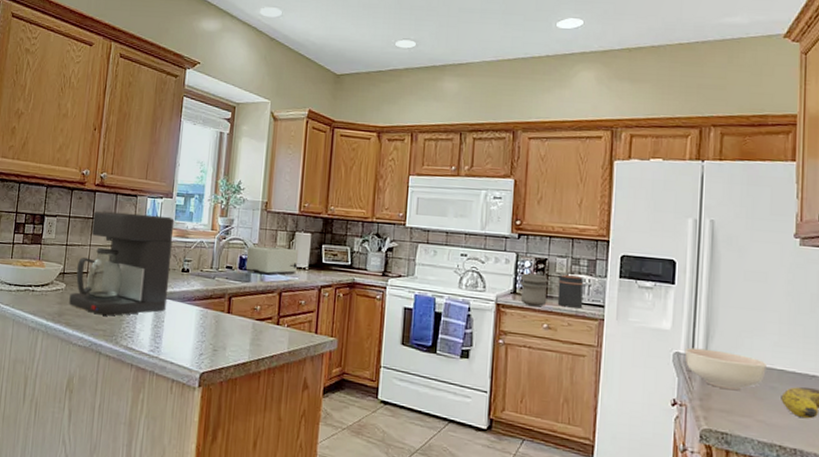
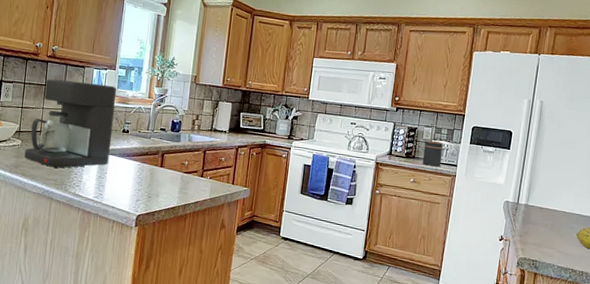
toaster: present [245,246,298,275] -> none [176,112,221,137]
jar: present [519,273,548,307] -> none [394,138,417,166]
bowl: present [684,347,768,391] -> none [512,197,570,230]

